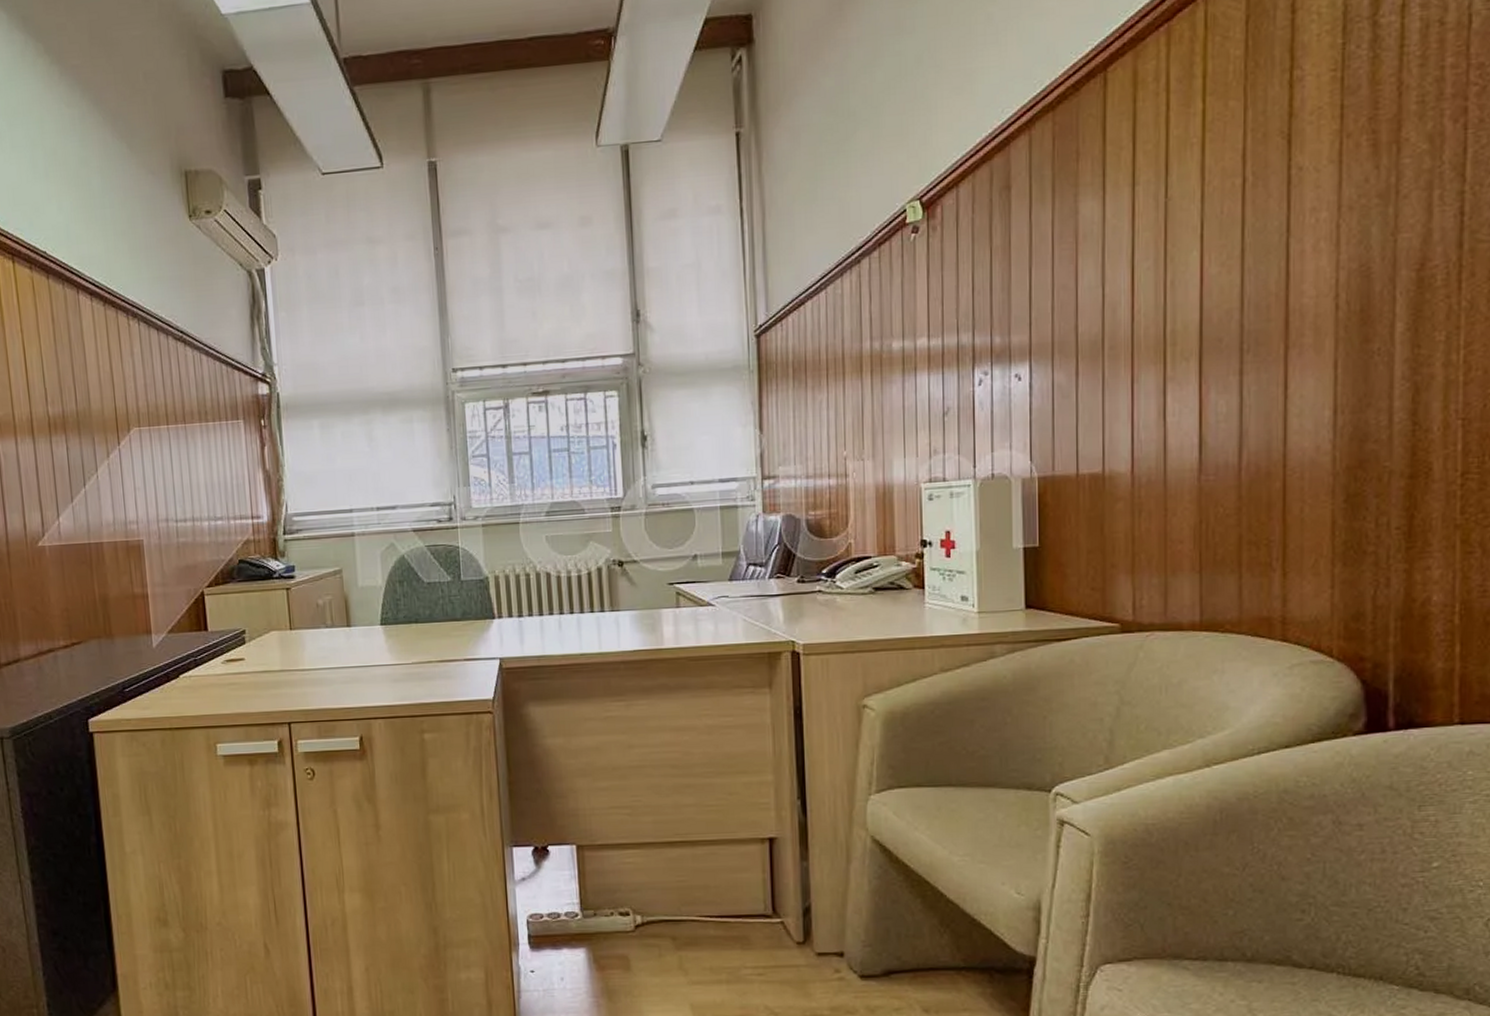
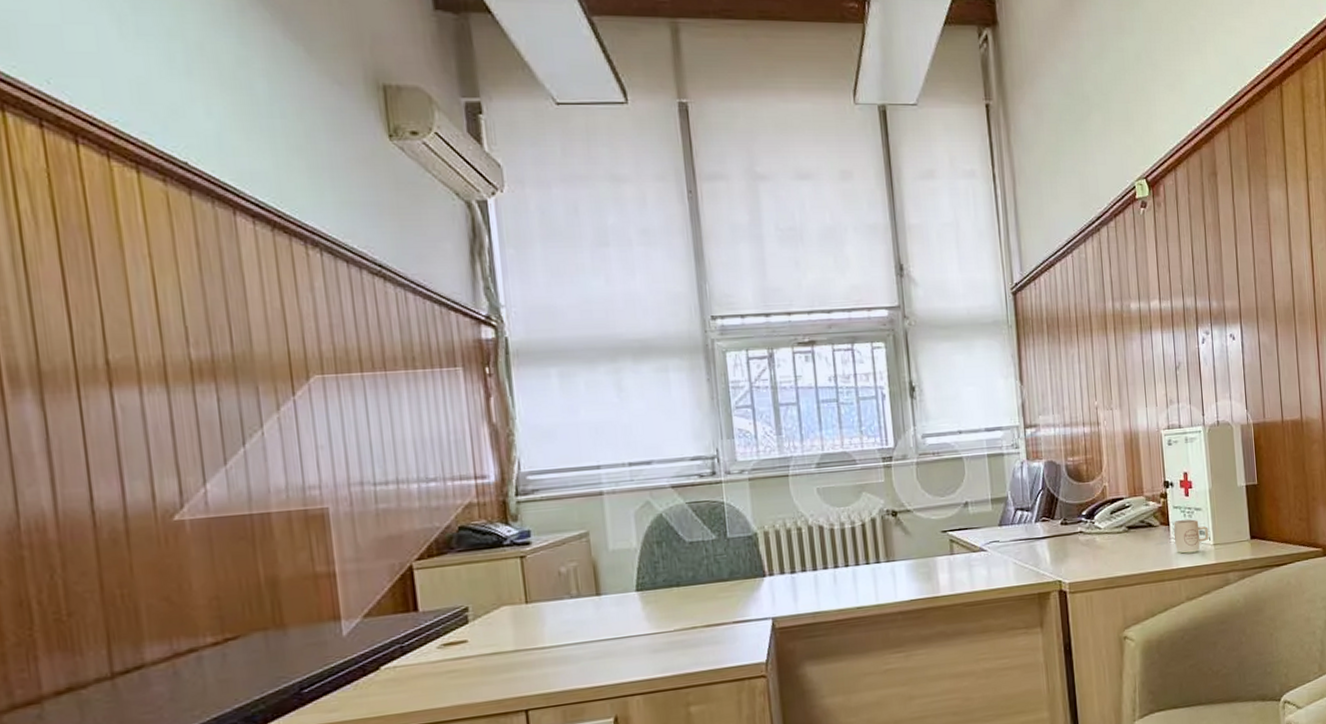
mug: none [930,582,973,621] -> present [1174,519,1209,554]

